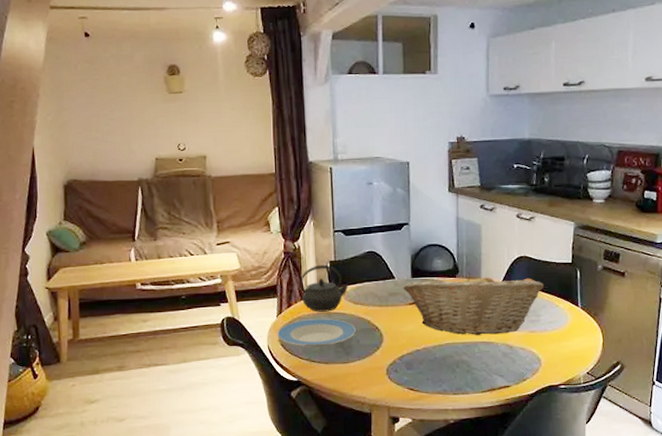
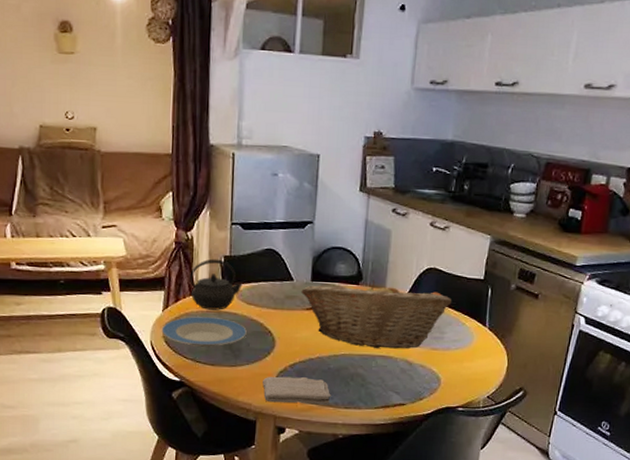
washcloth: none [374,367,439,394] -> present [263,376,331,405]

